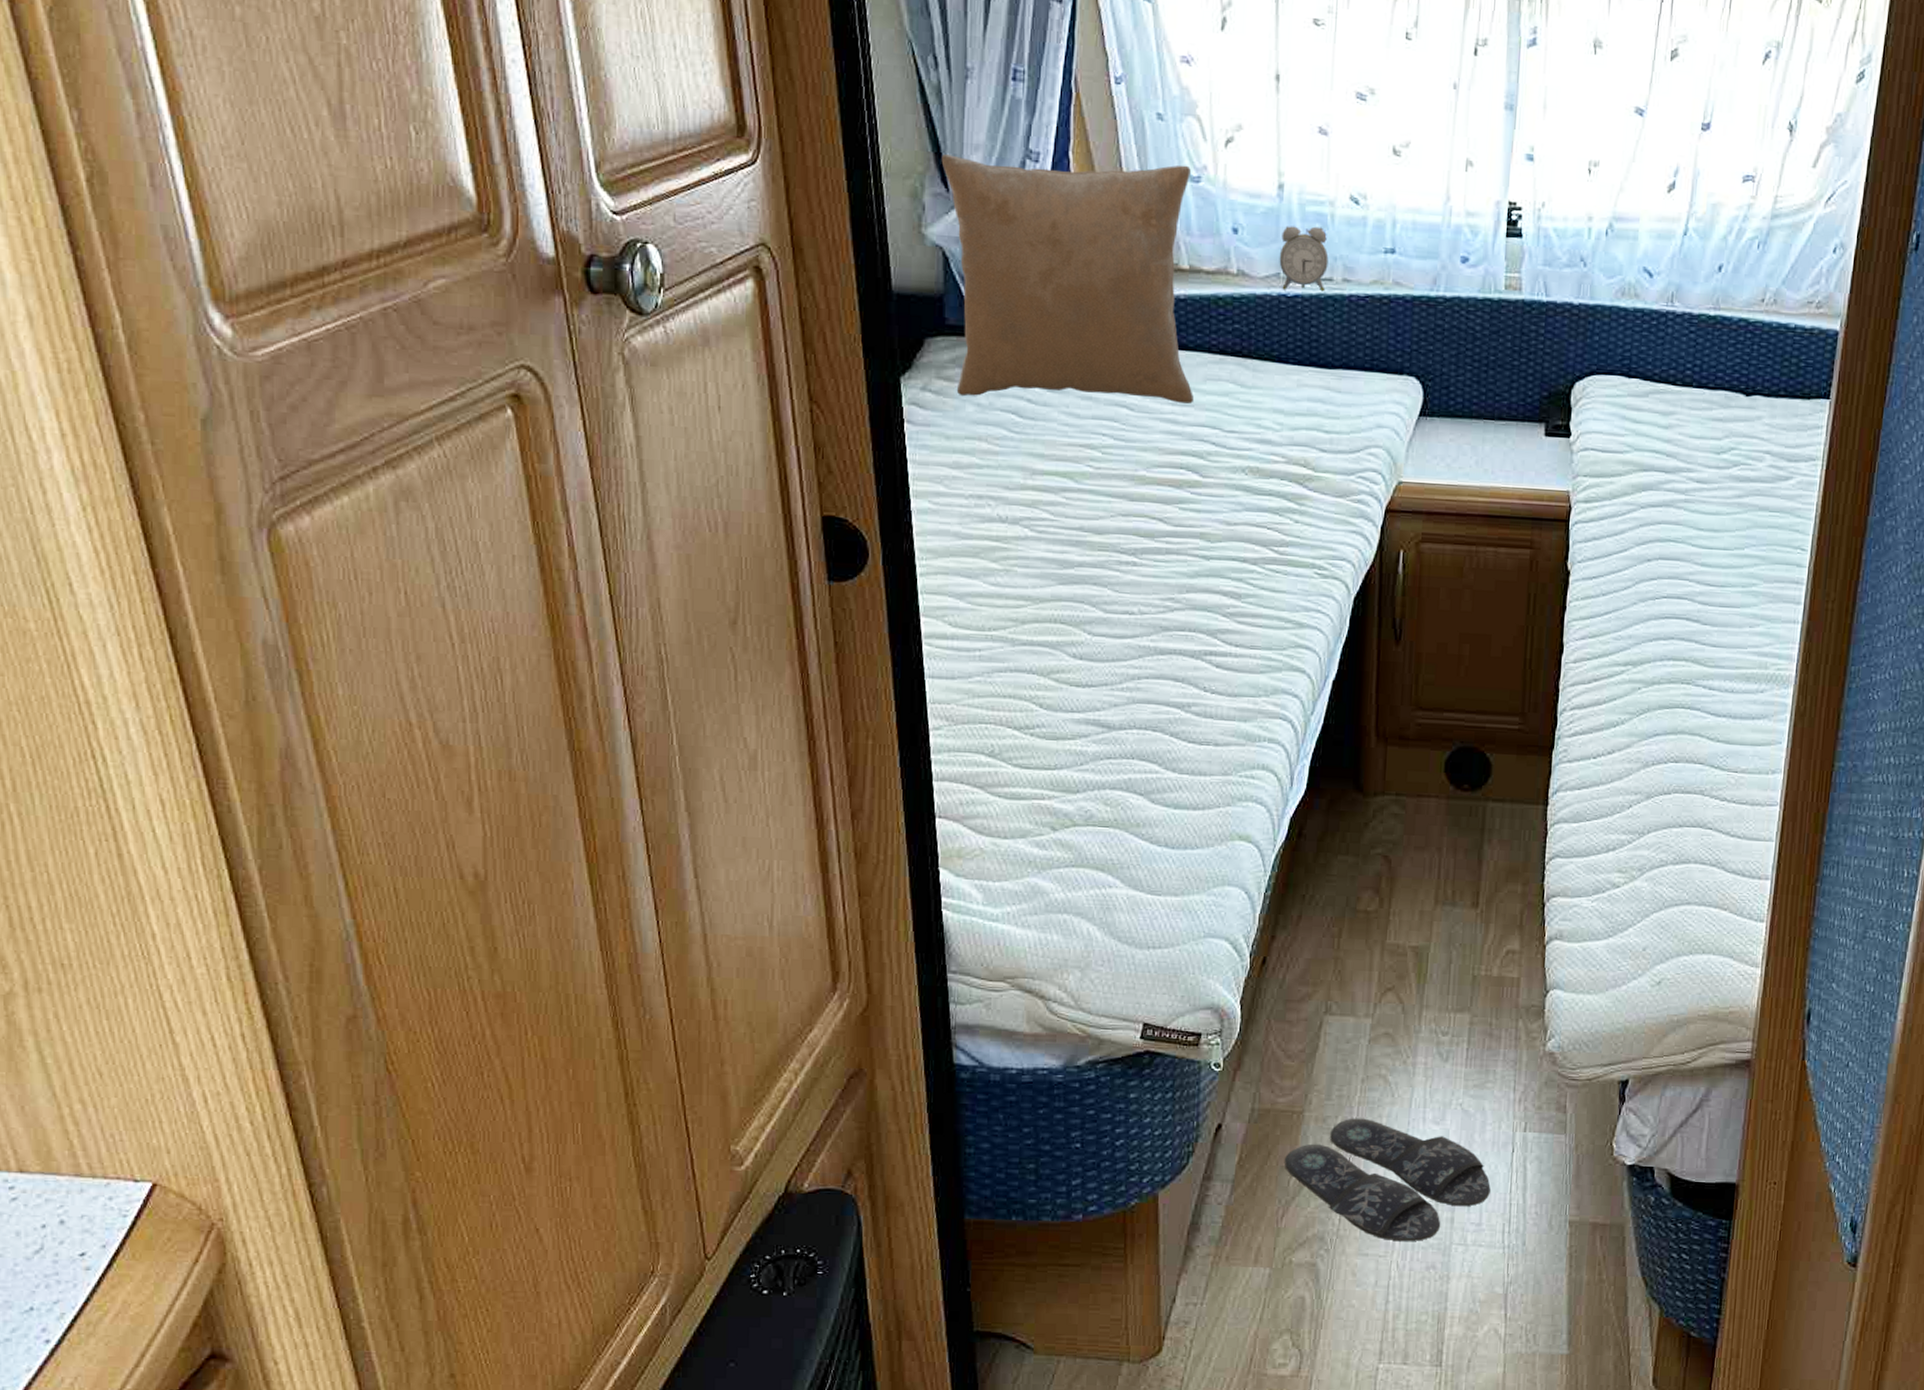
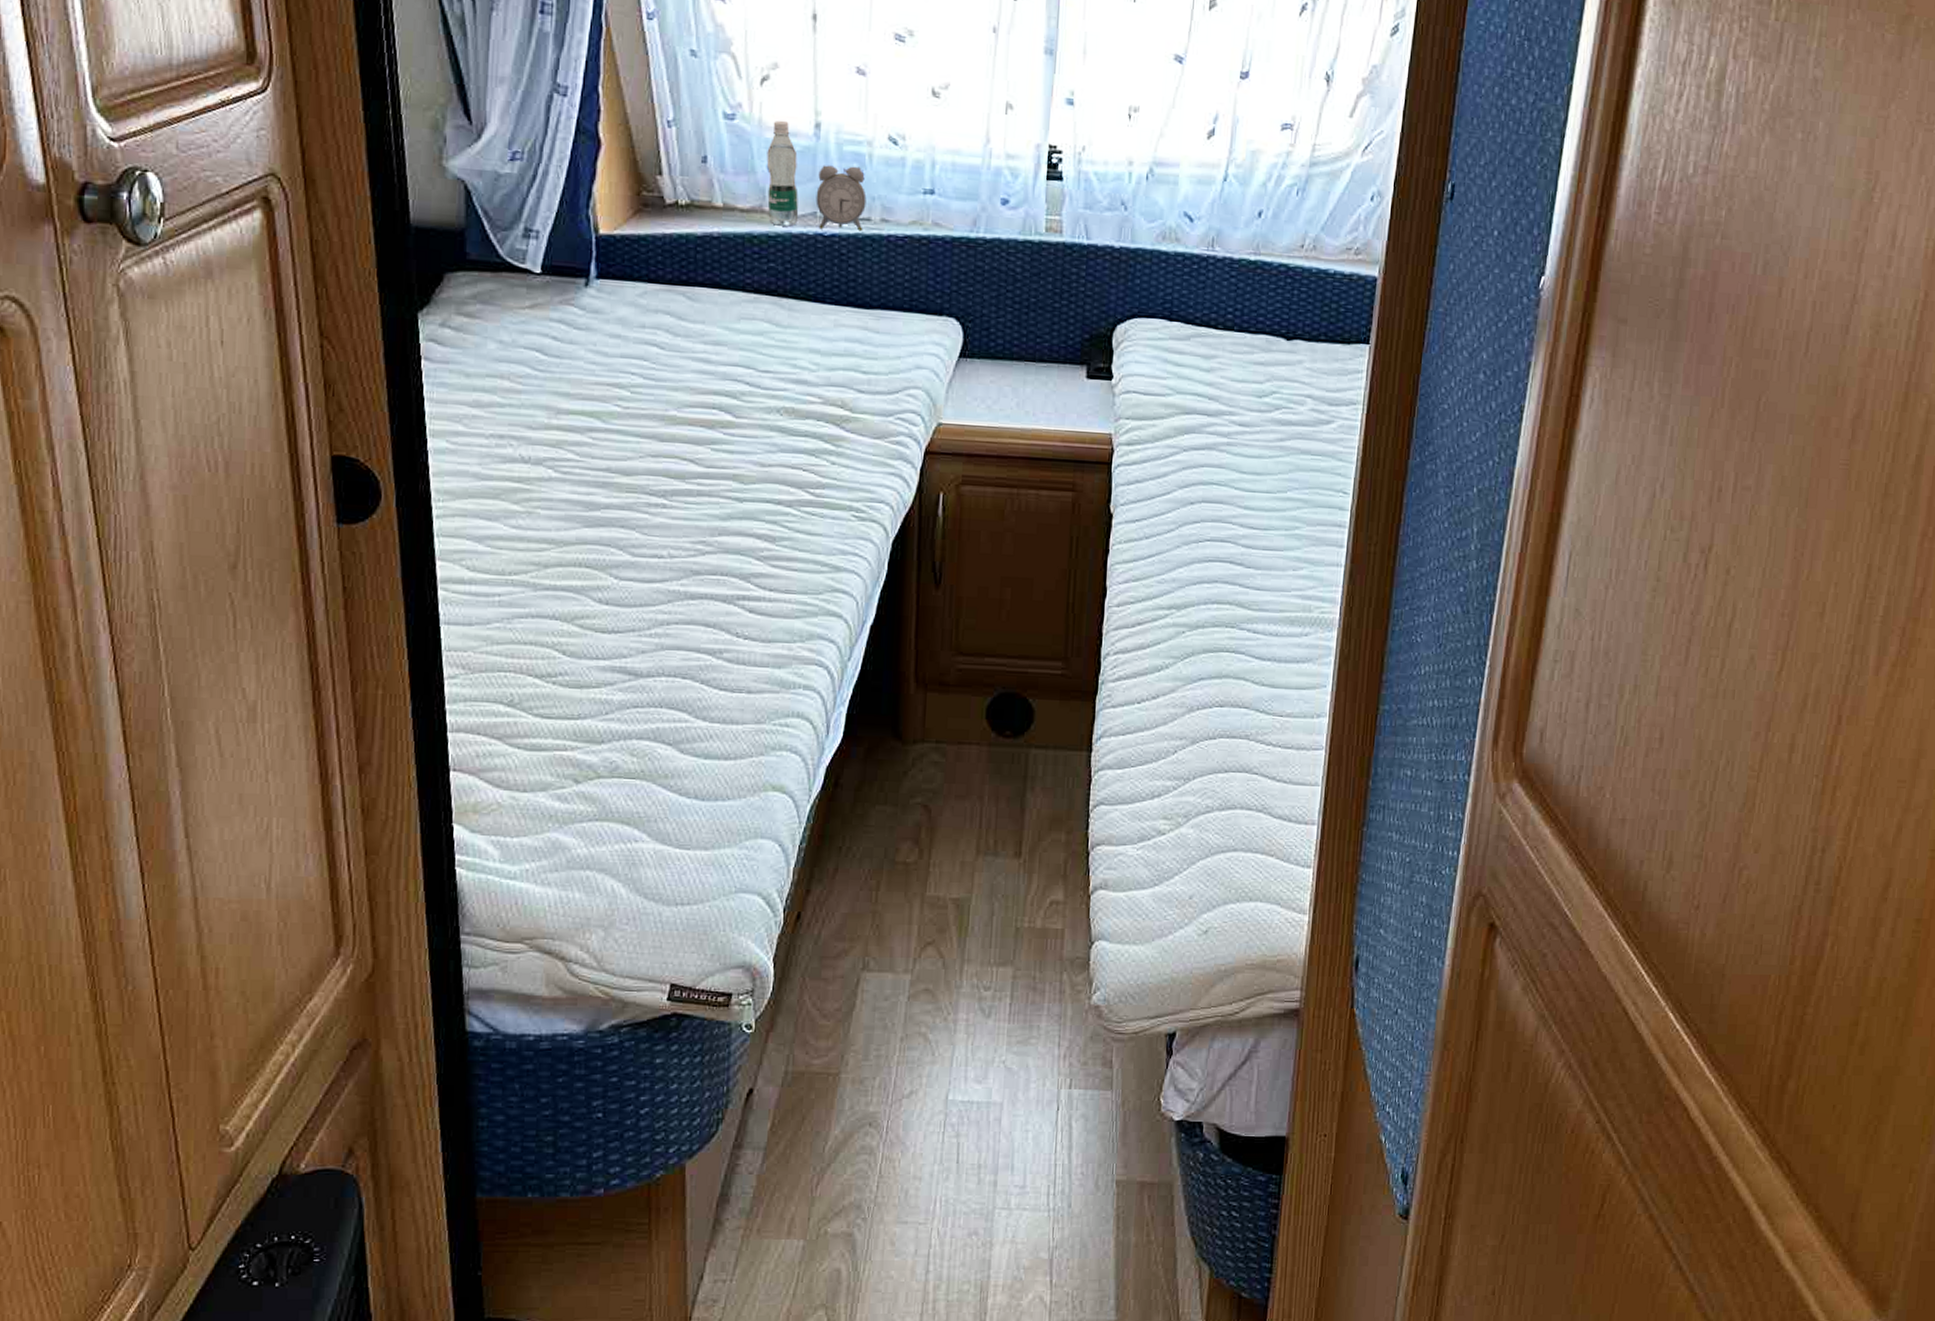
pillow: present [941,154,1195,404] -> none [464,86,728,343]
bottle: none [1231,181,1263,289] -> present [766,120,799,228]
slippers: present [1285,1118,1491,1241] -> none [820,1078,1035,1206]

